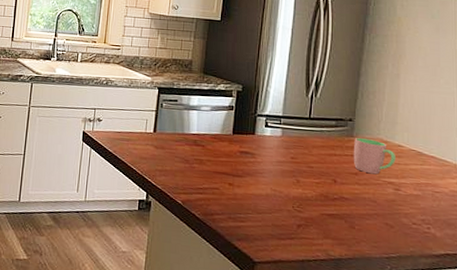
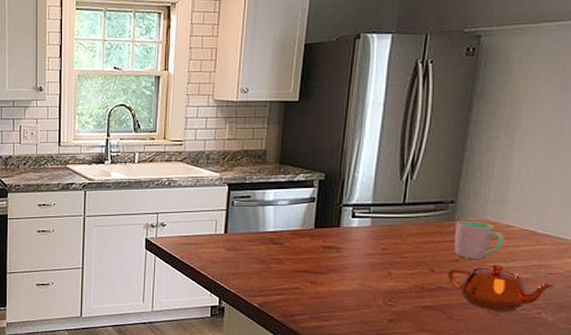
teapot: none [349,179,441,225] -> present [448,264,556,312]

